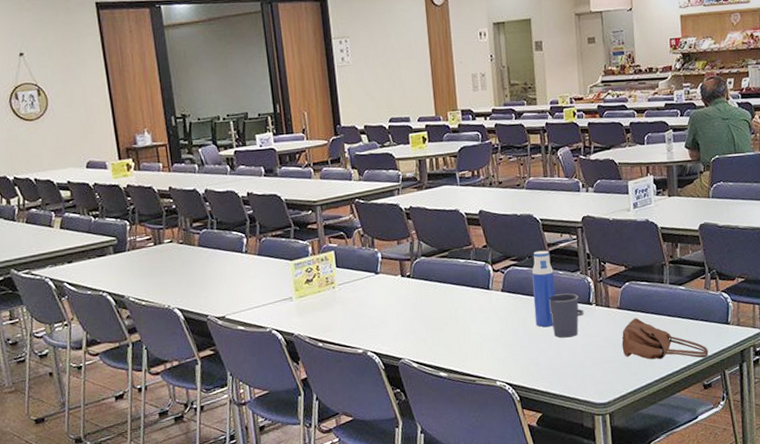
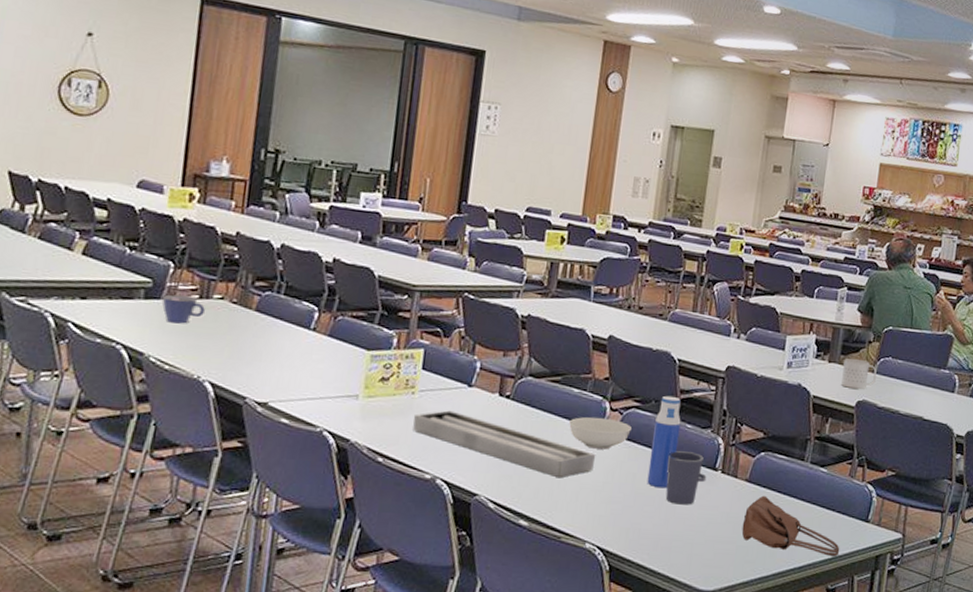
cup: none [127,245,161,268] -> present [162,294,205,324]
tray: none [338,296,490,334] -> present [413,410,596,478]
bowl: none [462,278,514,306] -> present [569,416,631,450]
mug: none [681,188,712,215] -> present [841,358,877,389]

